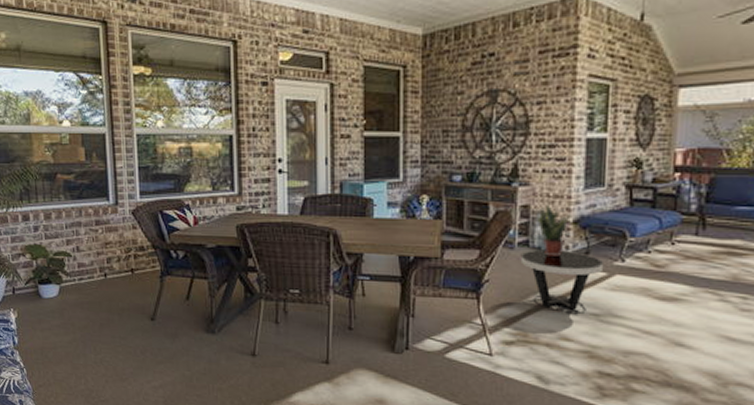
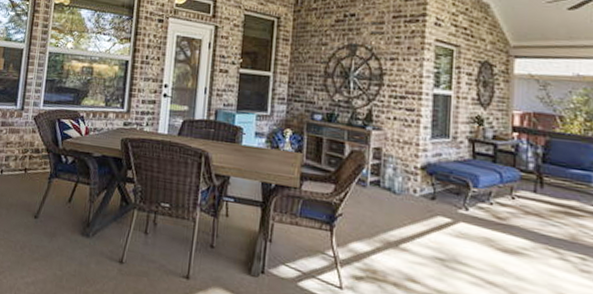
side table: present [520,249,604,314] -> none [371,189,449,257]
potted plant: present [537,202,571,257] -> none [388,147,419,199]

